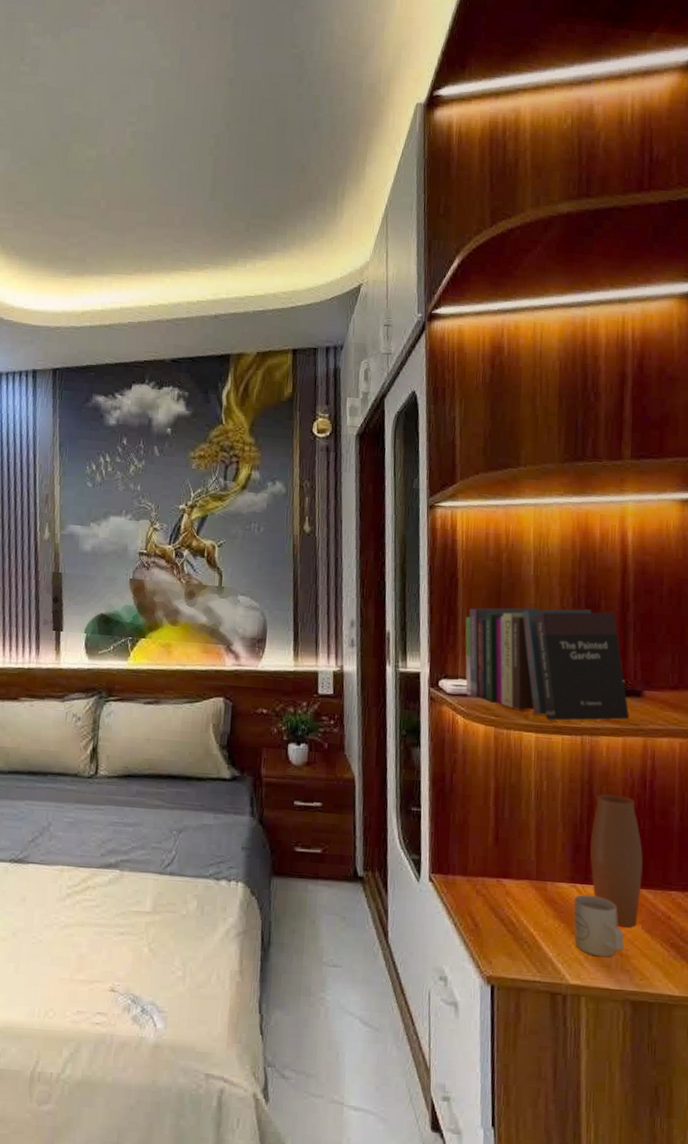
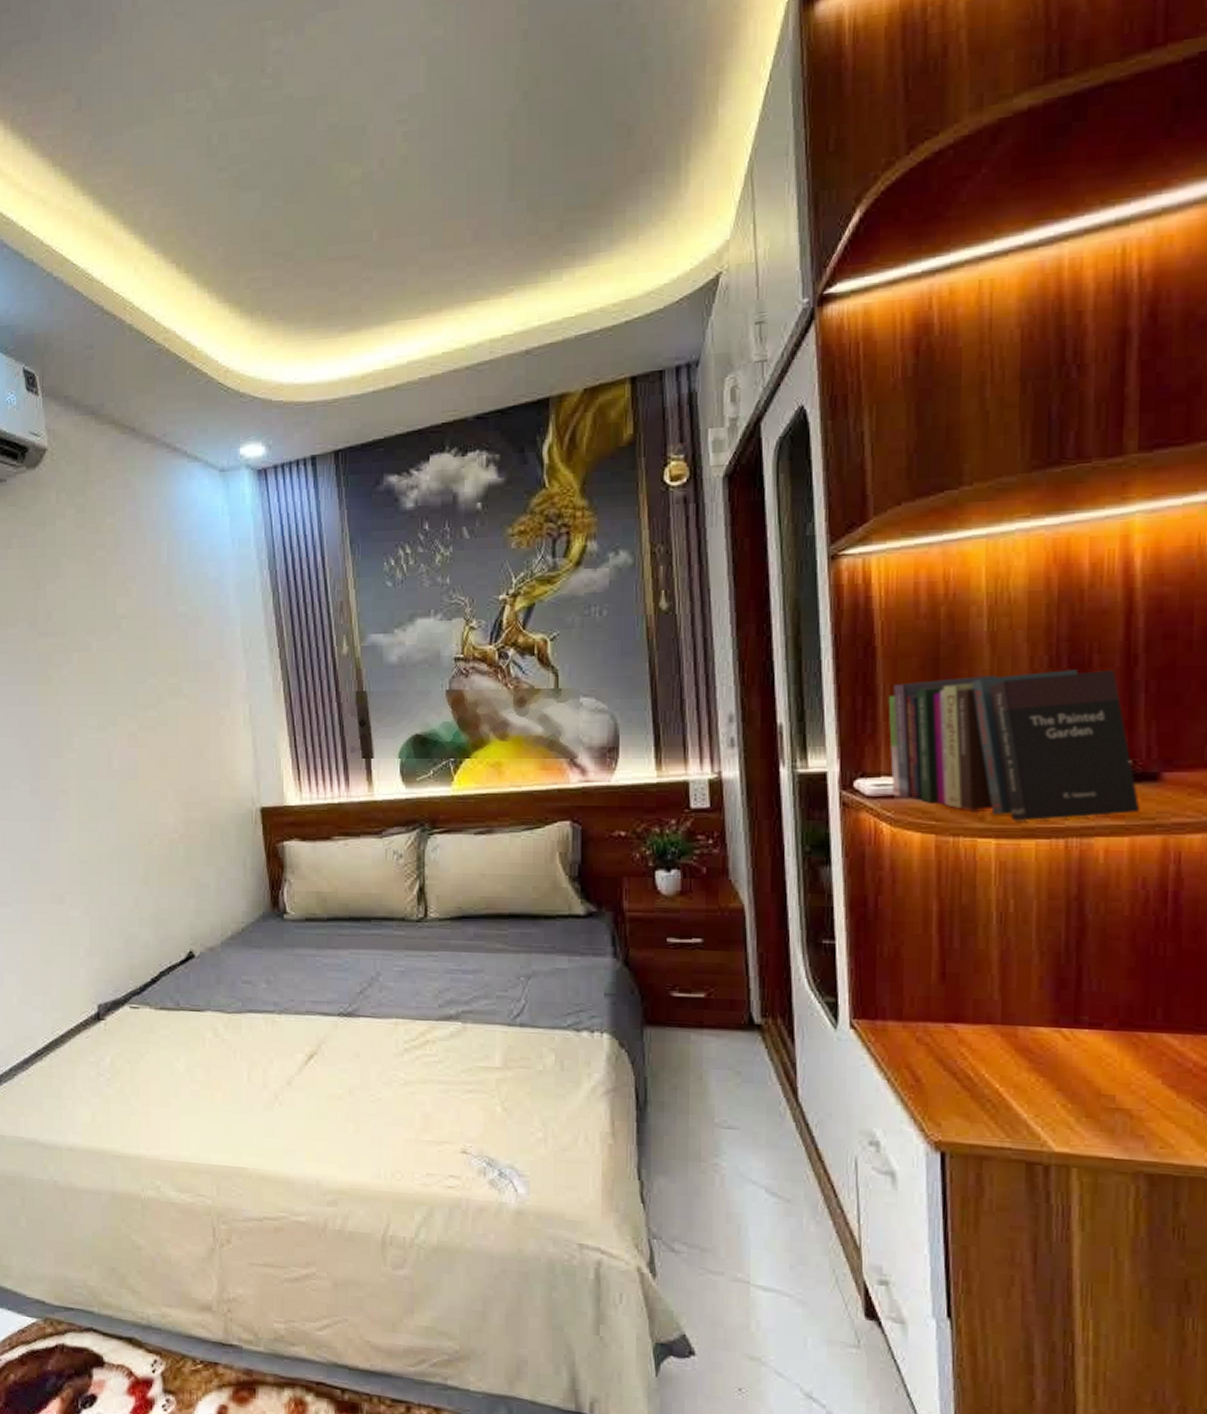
mug: present [573,894,624,958] -> none [1057,1041,1135,1120]
vase: present [589,793,643,928] -> none [1080,911,1163,1082]

